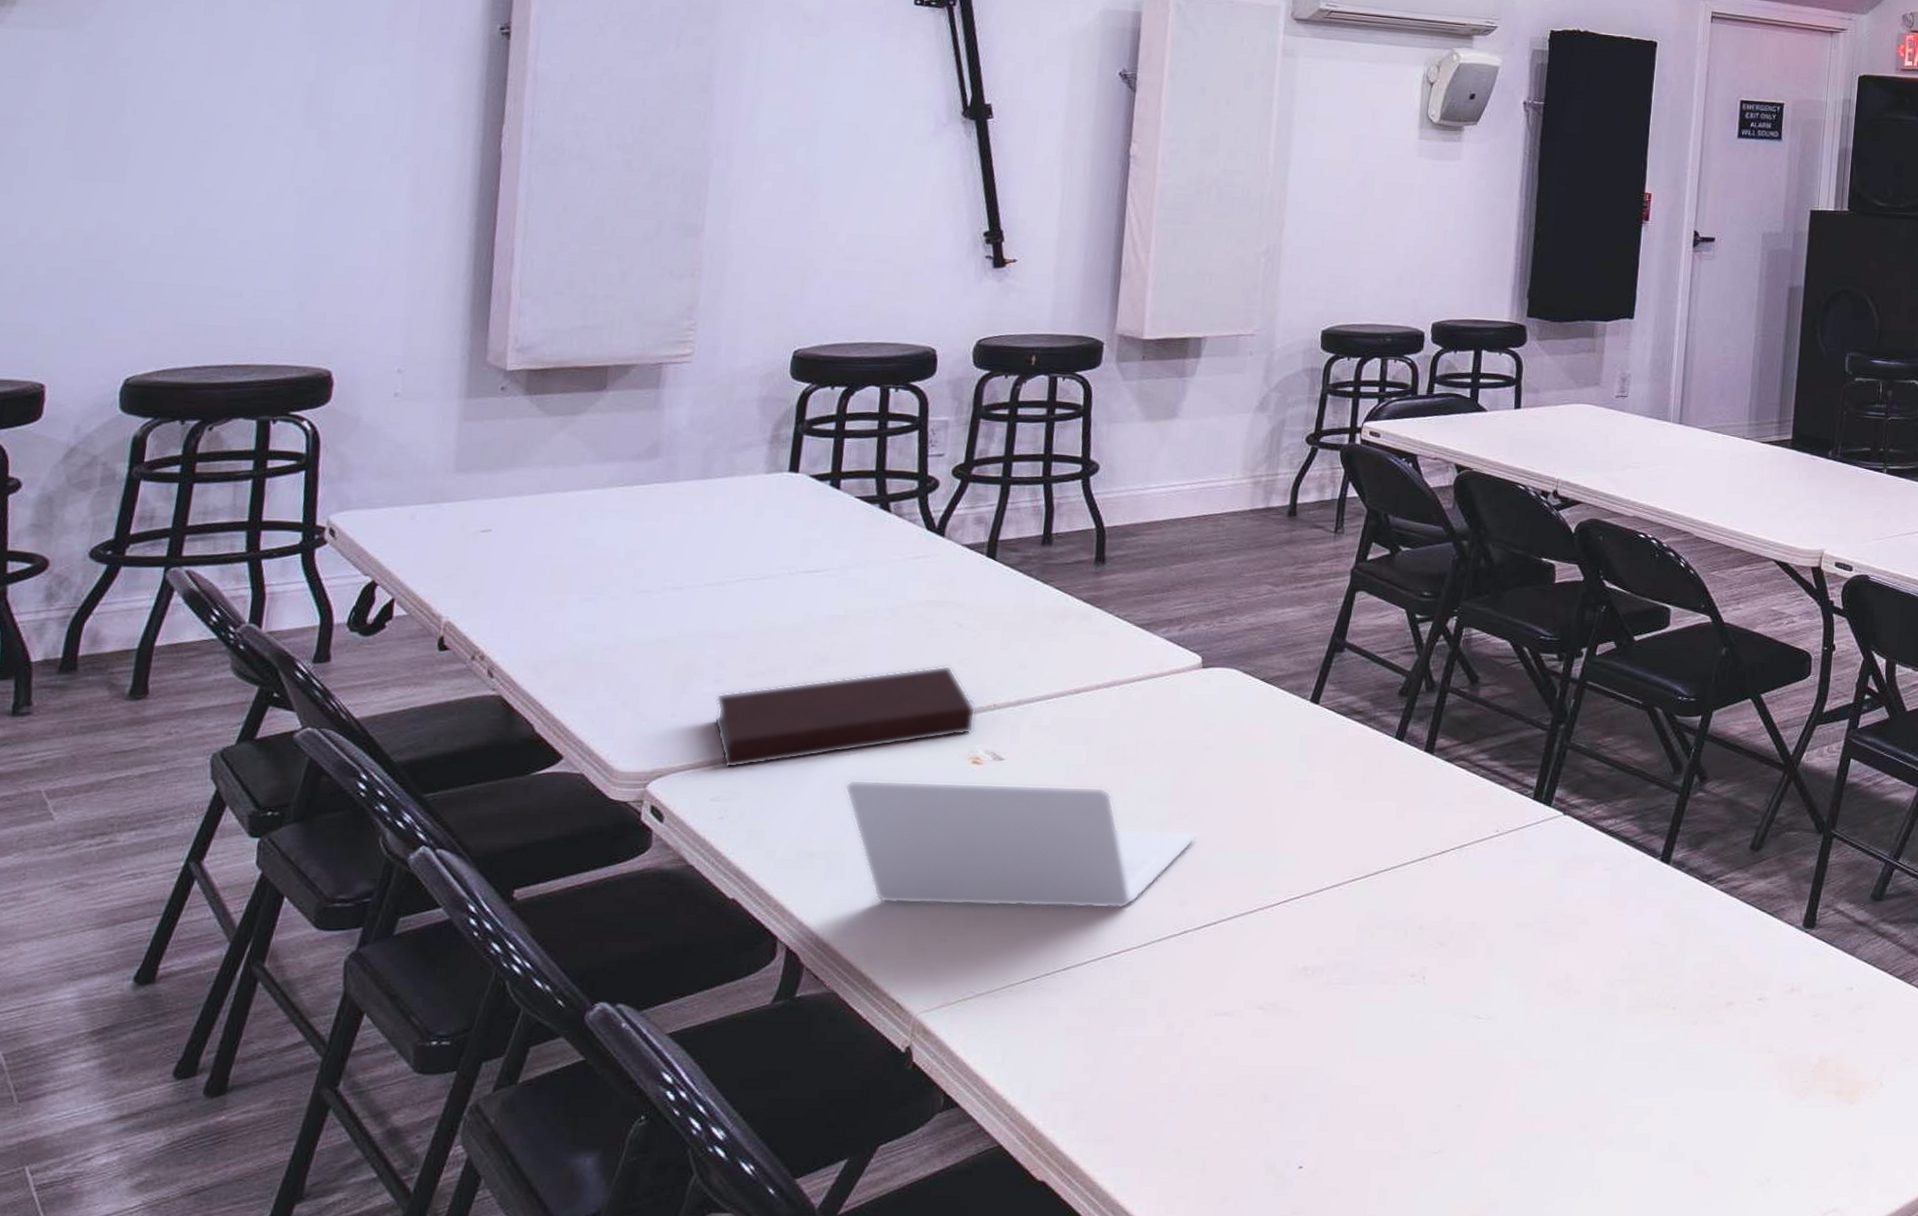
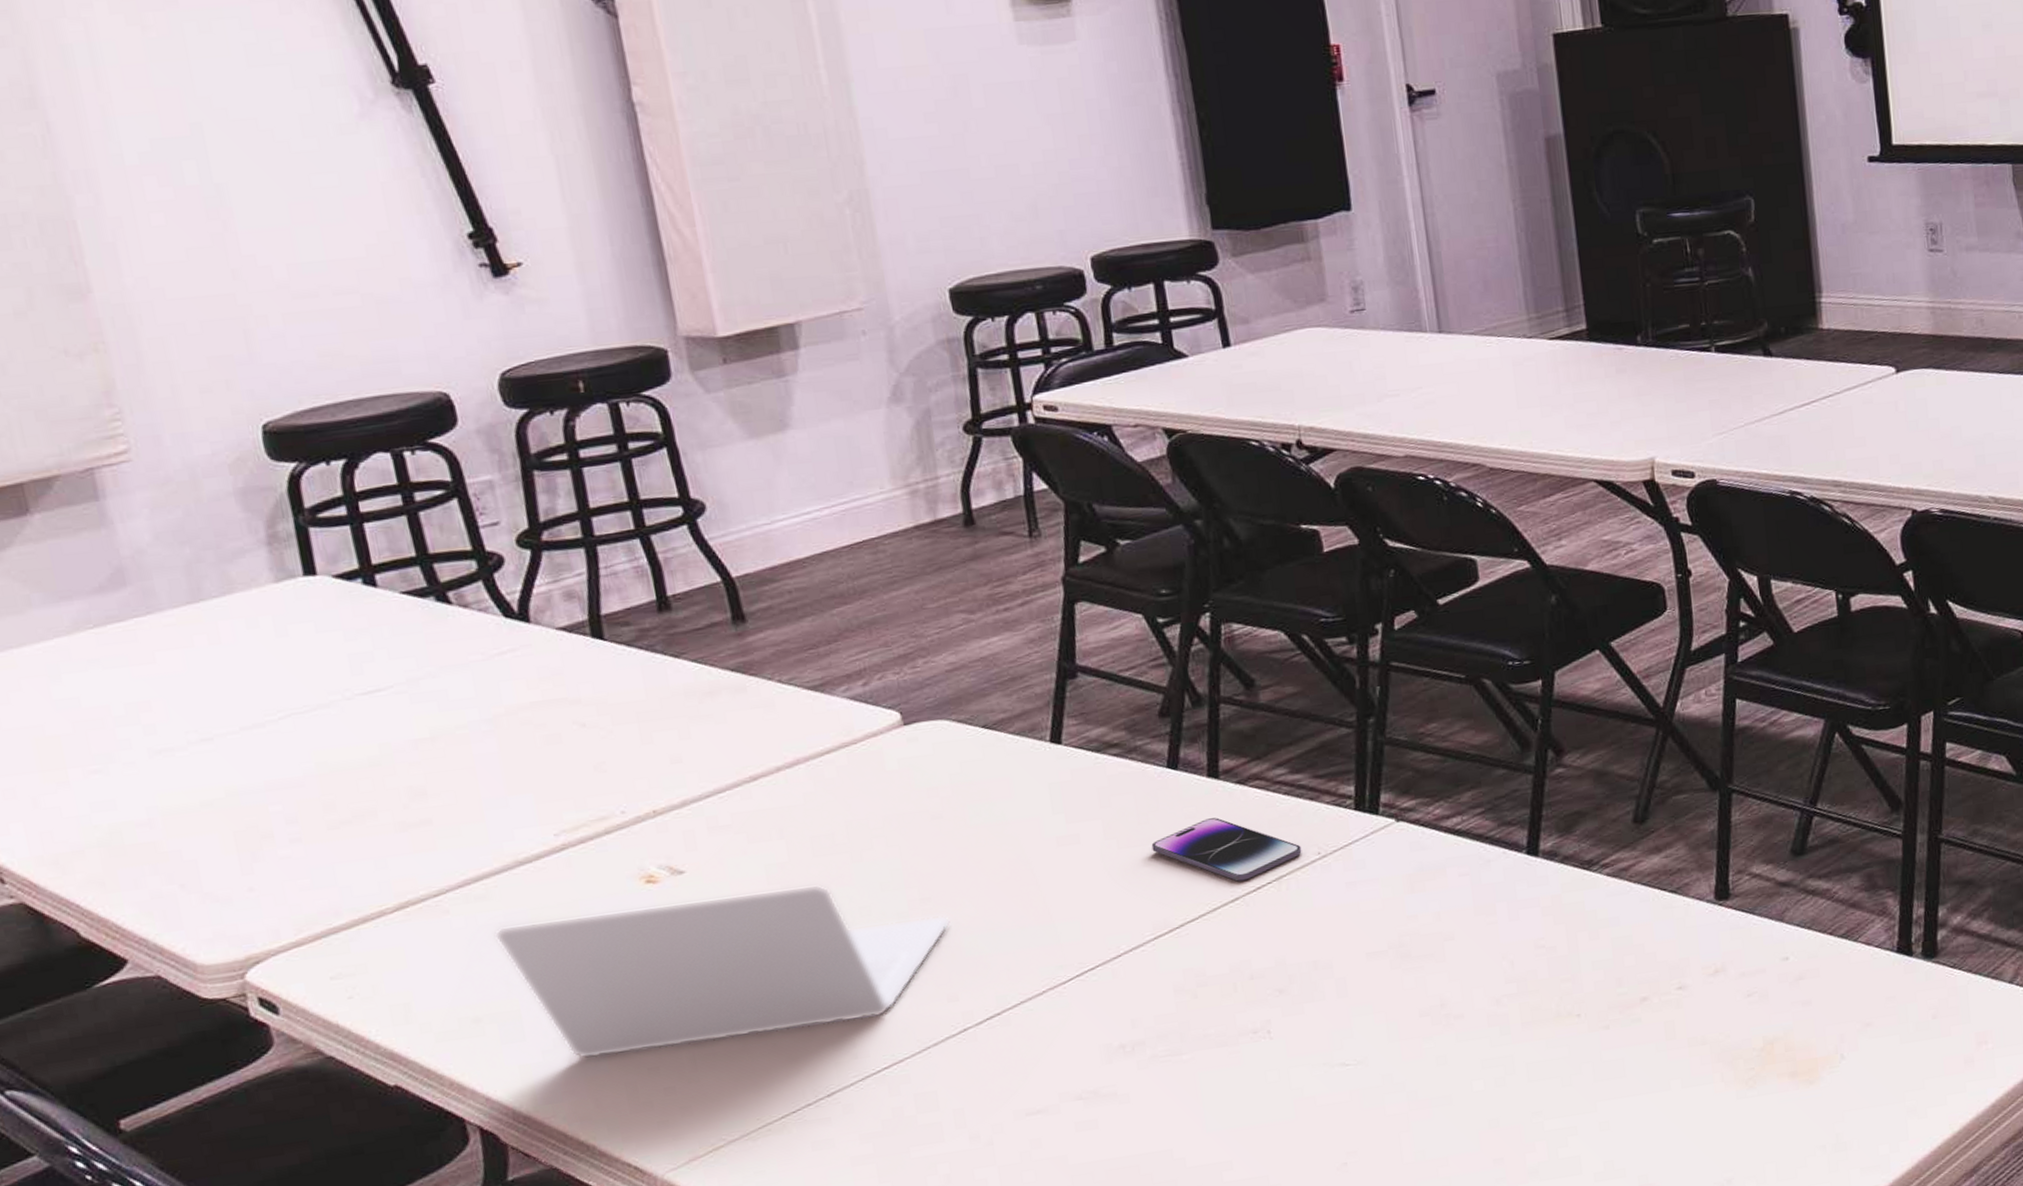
notebook: present [714,666,976,769] -> none [299,775,636,940]
smartphone: none [1367,786,1485,844] -> present [1151,817,1302,882]

